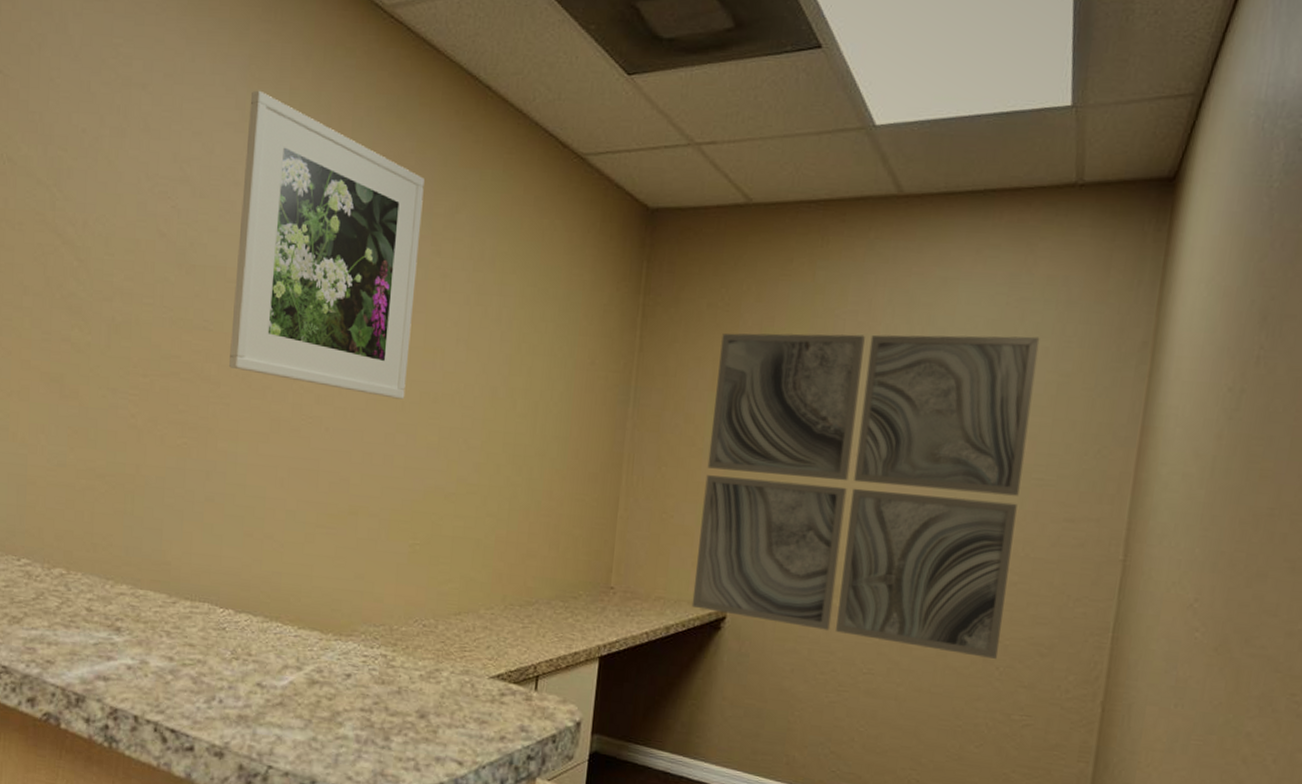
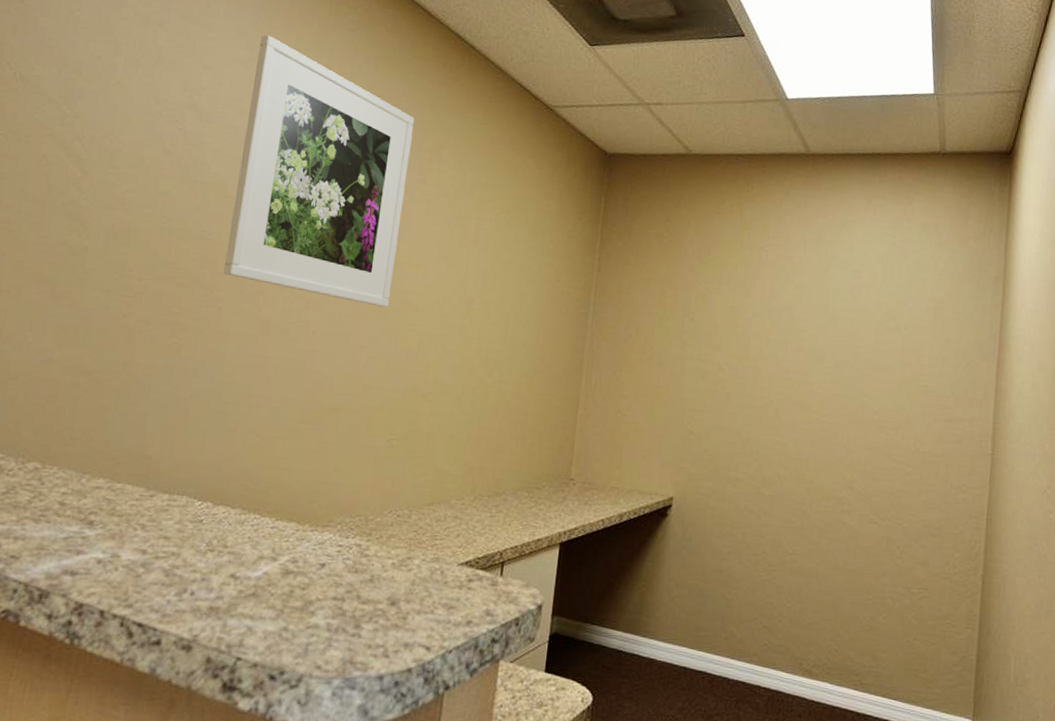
wall art: present [691,333,1040,659] -> none [642,259,919,539]

